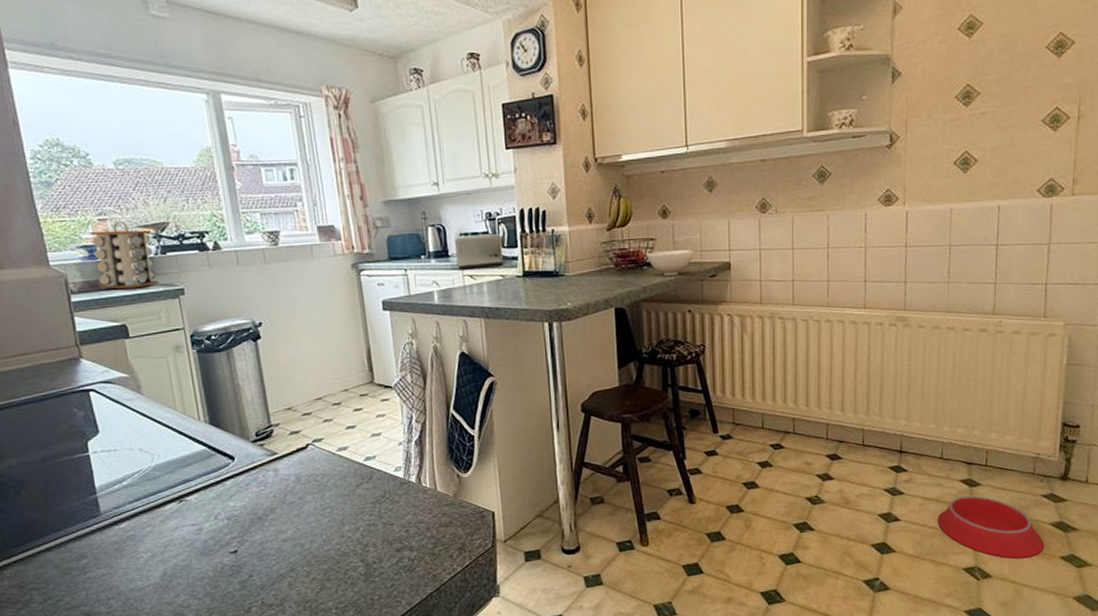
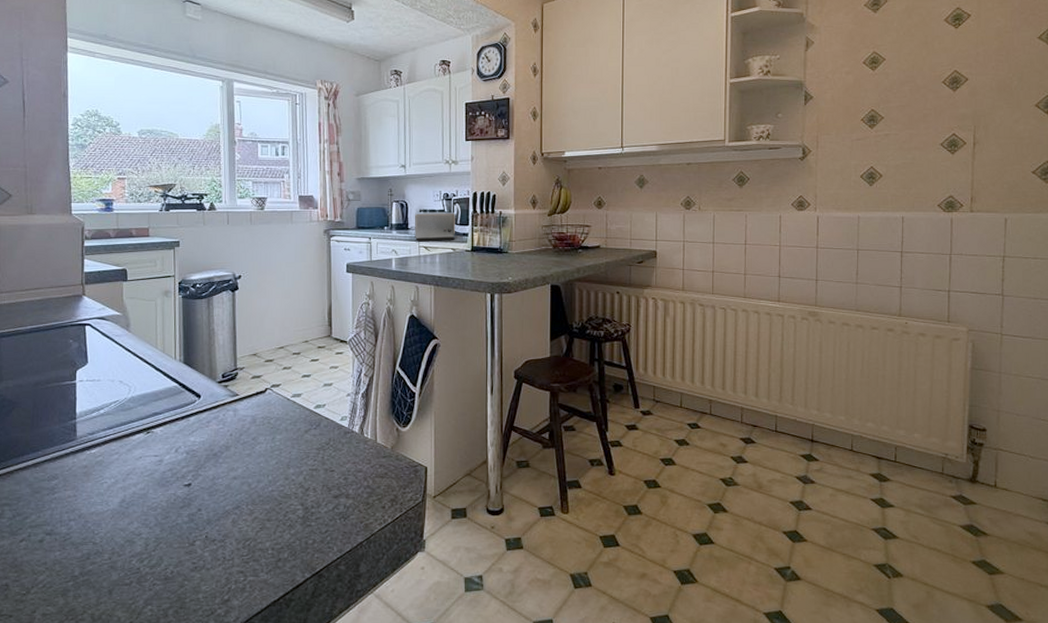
spice rack: present [90,220,159,290] -> none [108,180,160,239]
bowl: present [646,250,695,276] -> none [581,237,625,260]
pet bowl: present [937,495,1044,559] -> none [848,490,955,559]

